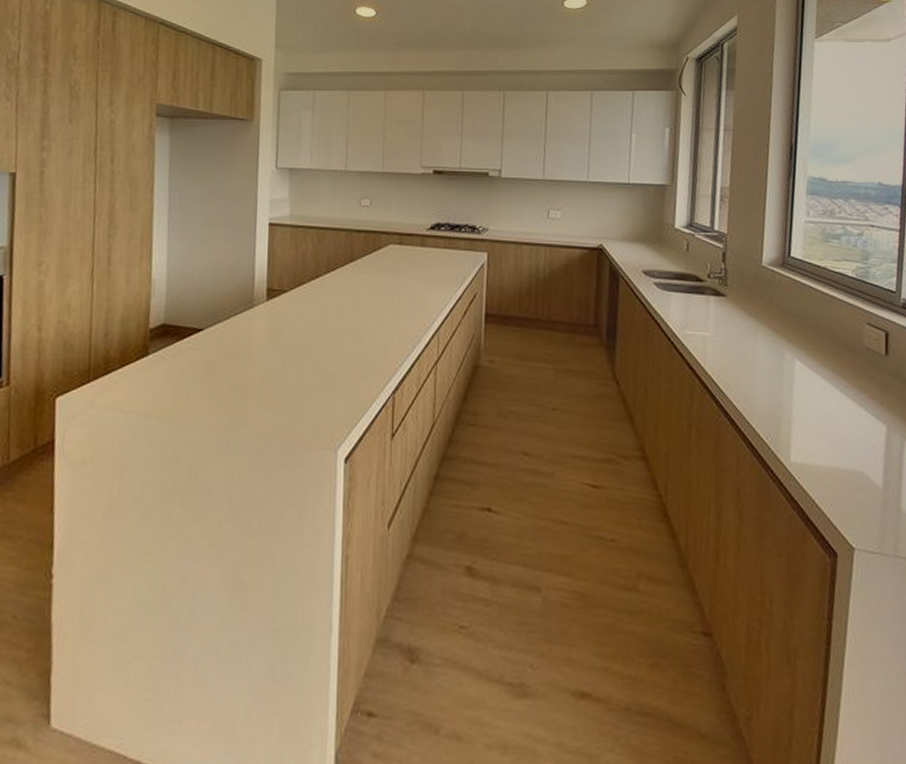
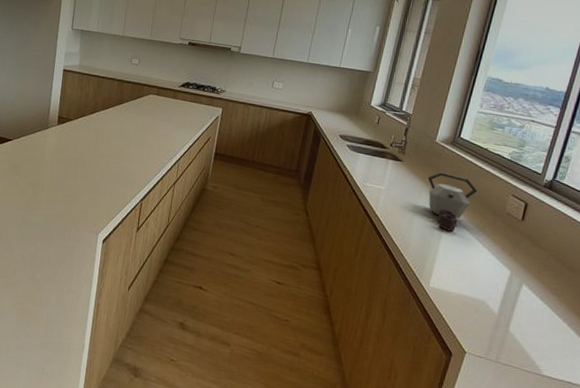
kettle: none [761,305,826,382] -> present [427,172,478,232]

